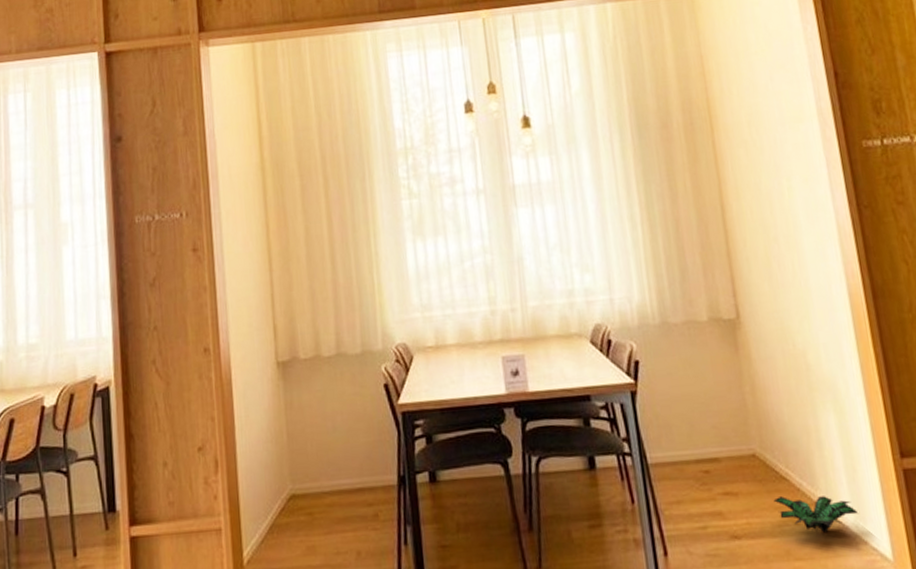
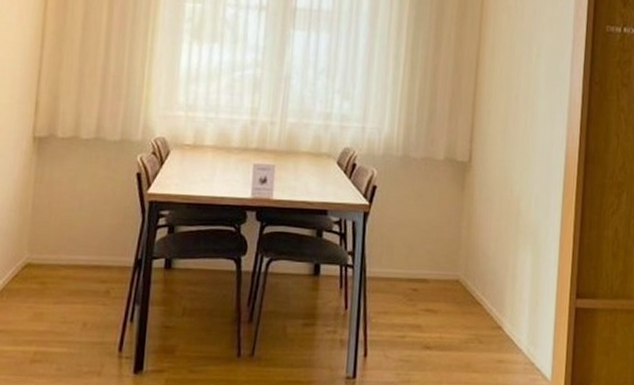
decorative plant: present [773,495,859,534] -> none [465,317,532,353]

